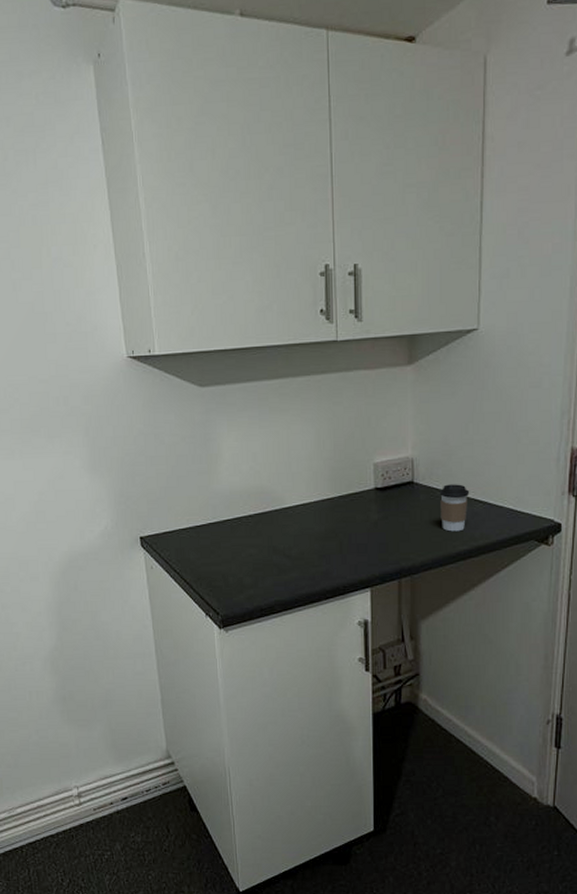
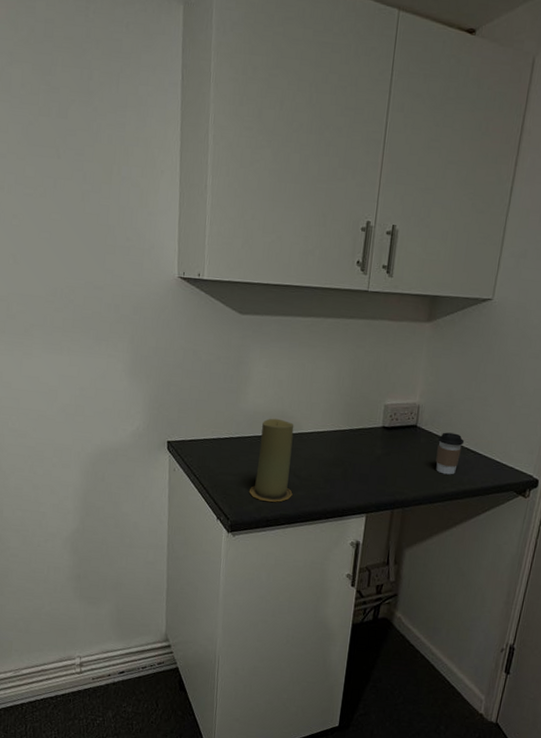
candle: none [237,495,285,589] -> present [249,418,294,503]

